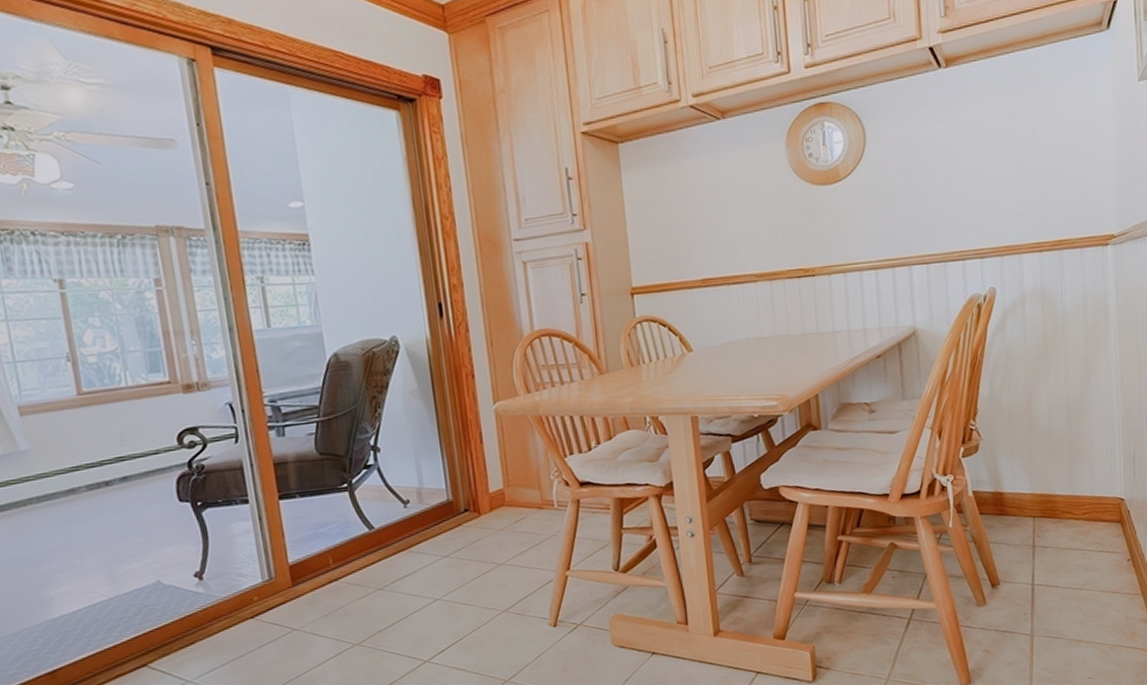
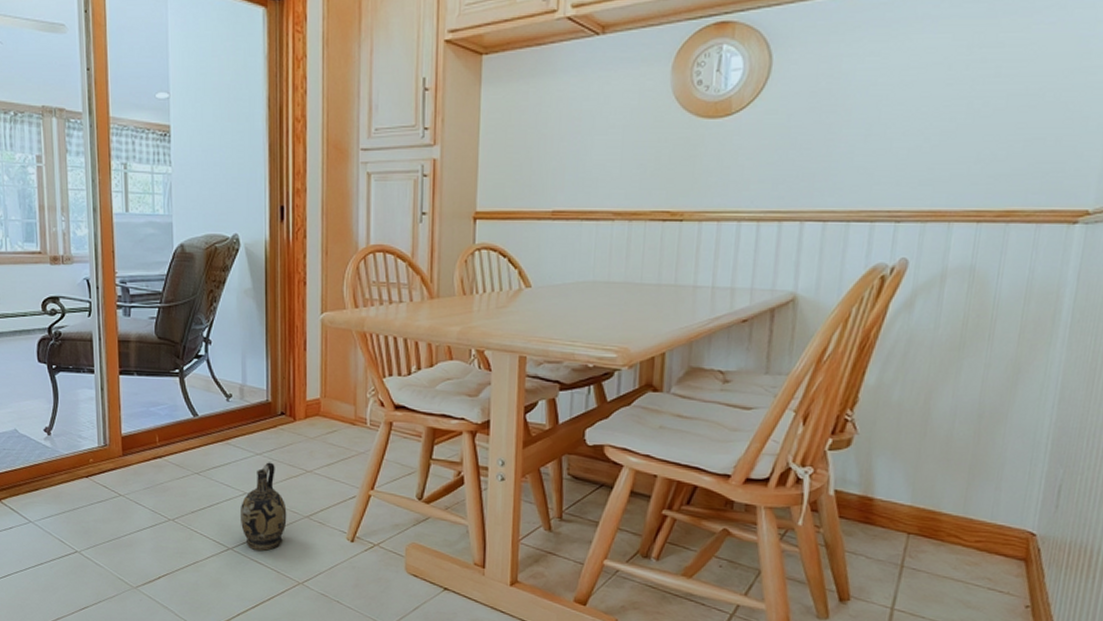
ceramic jug: none [432,562,485,657] -> present [239,462,287,551]

